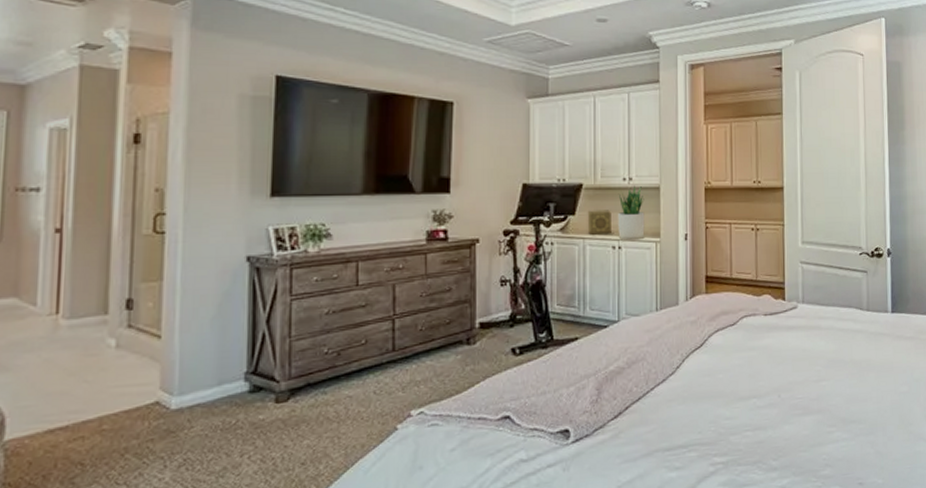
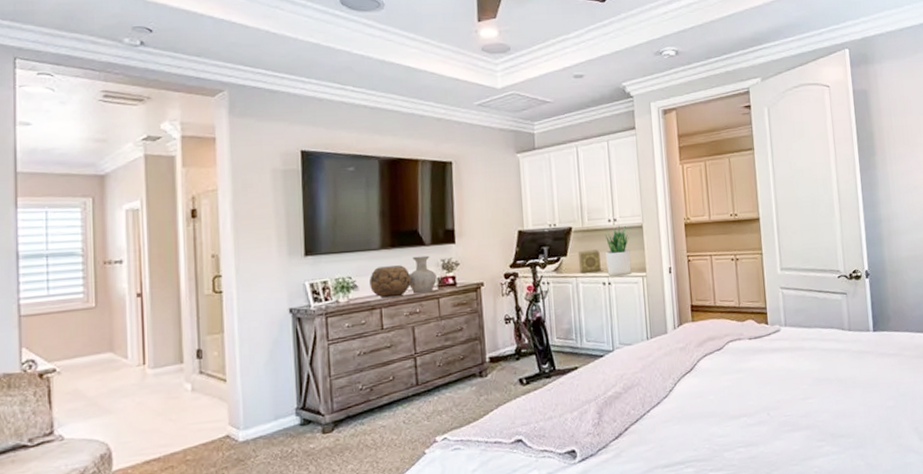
decorative bowl: none [346,214,396,250] -> present [370,265,412,298]
vase: none [393,205,426,247] -> present [409,255,437,294]

